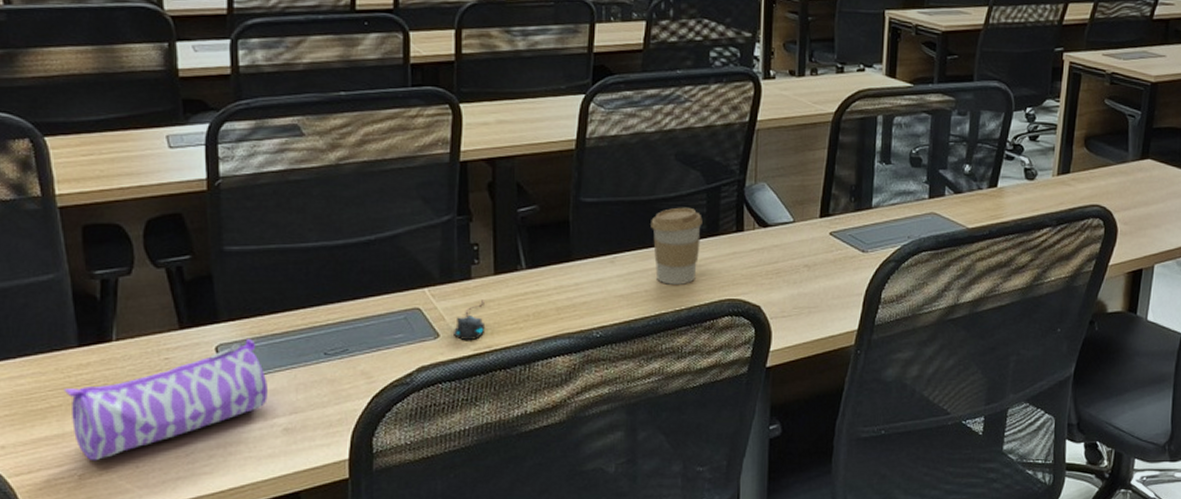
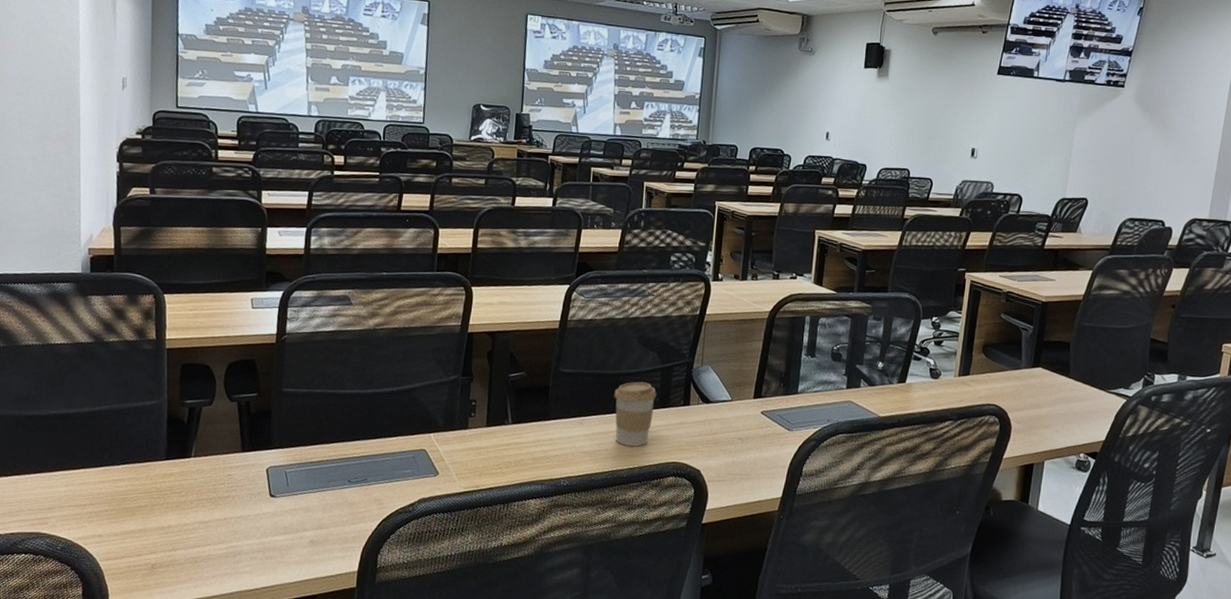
pencil case: present [63,338,268,461] -> none [150,463,302,554]
mouse: present [454,300,484,340] -> none [450,446,477,480]

